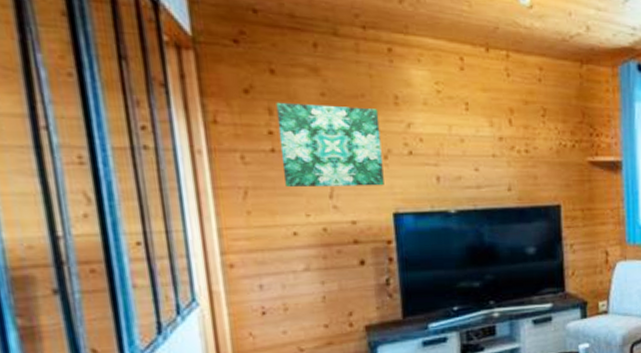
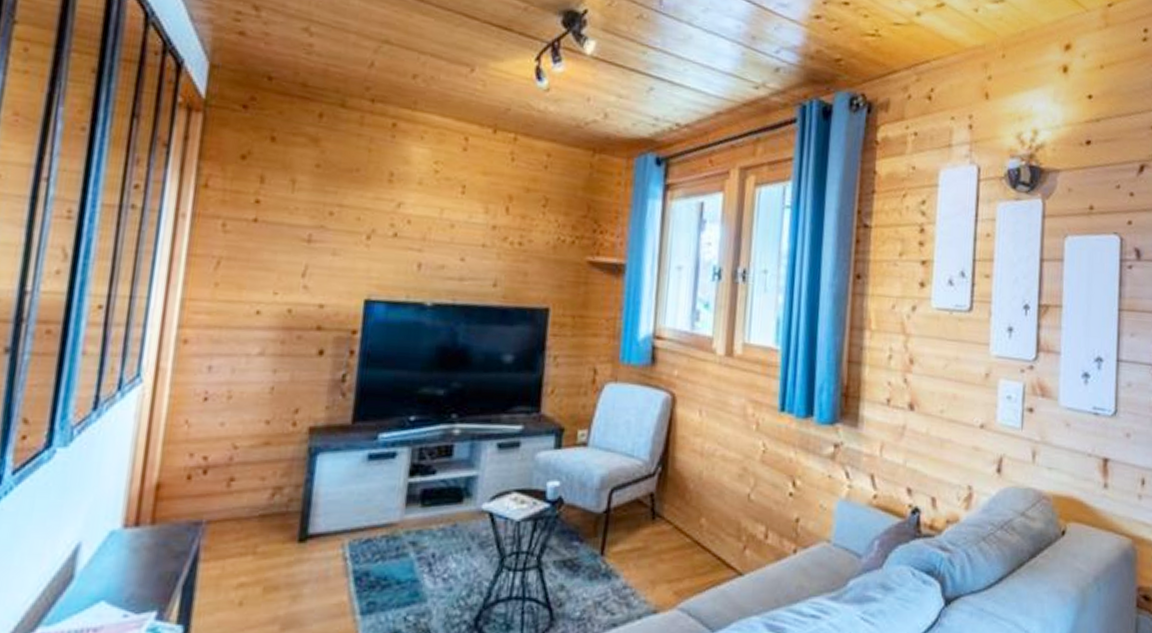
wall art: present [276,102,384,186] -> none [260,170,371,269]

